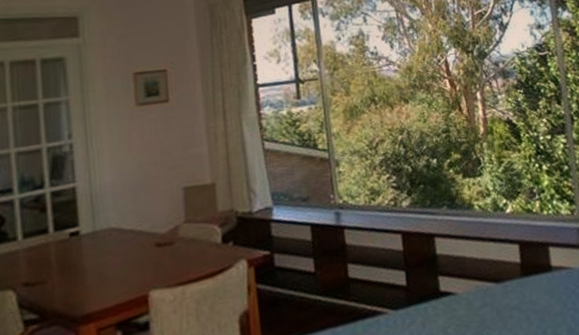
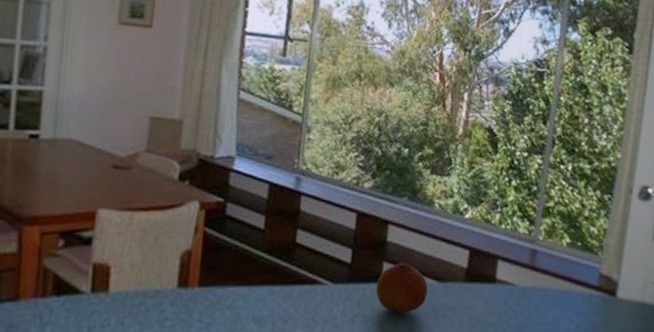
fruit: none [436,271,489,325] -> present [376,263,428,313]

